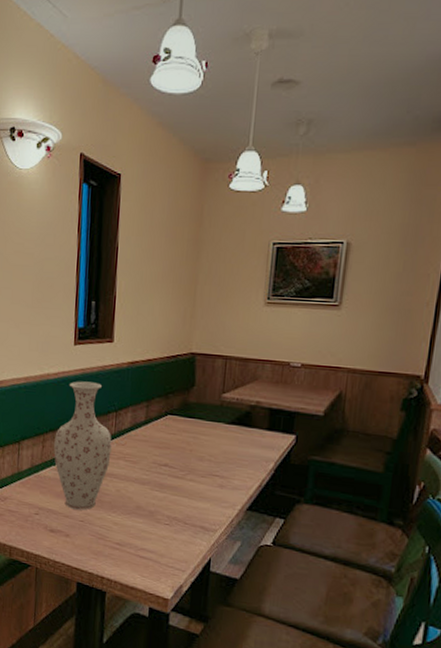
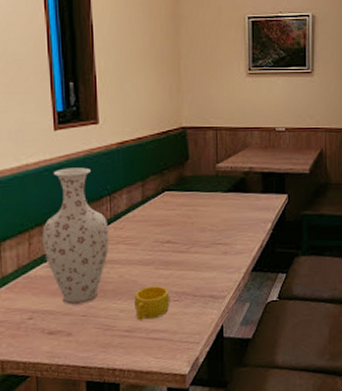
cup: none [127,505,162,538] -> present [134,285,170,321]

